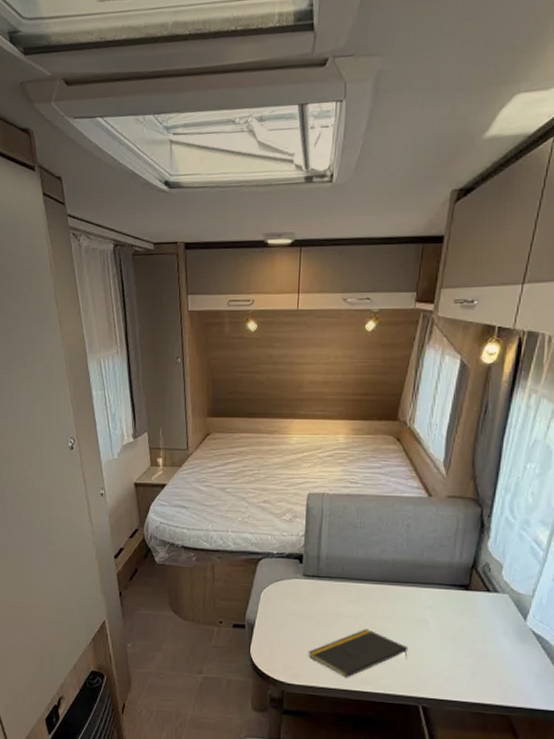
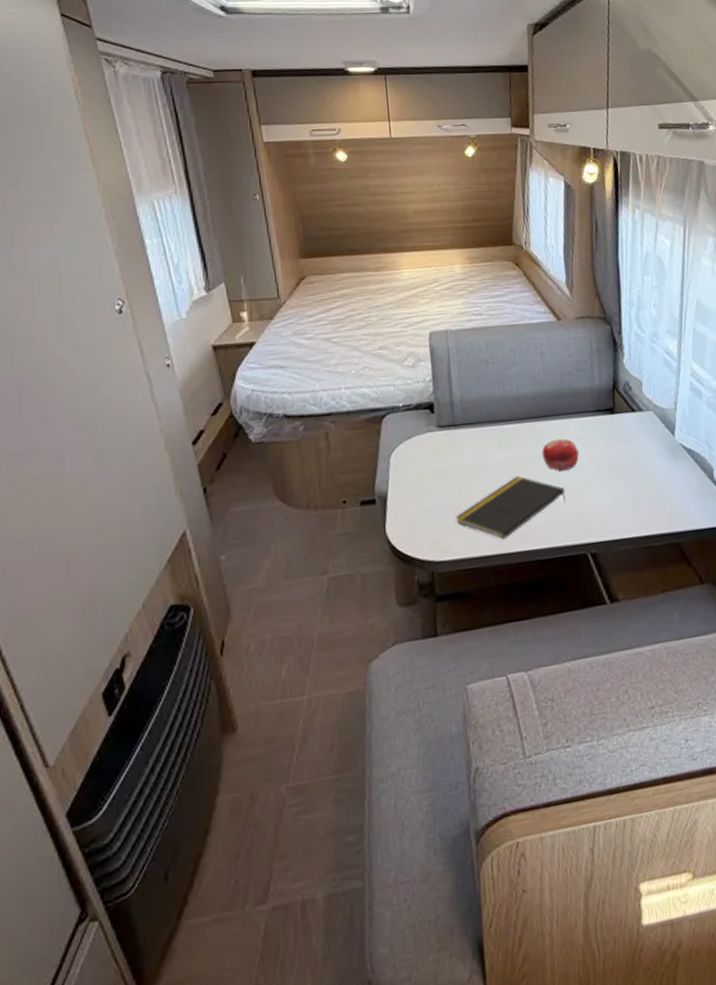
fruit: none [392,603,427,632] -> present [541,438,579,471]

